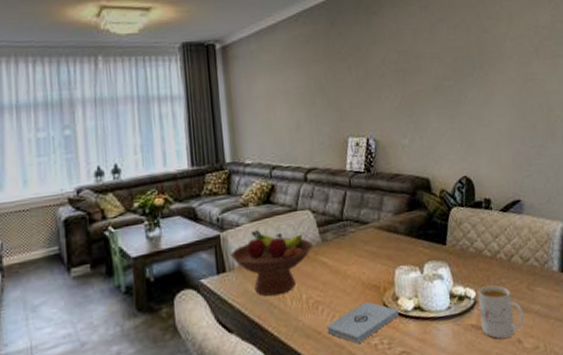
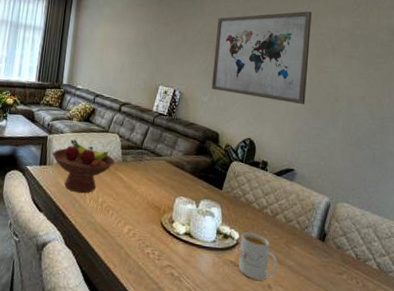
notepad: present [326,301,399,344] -> none [112,217,172,248]
wall art: none [402,12,518,128] -> present [211,11,312,105]

